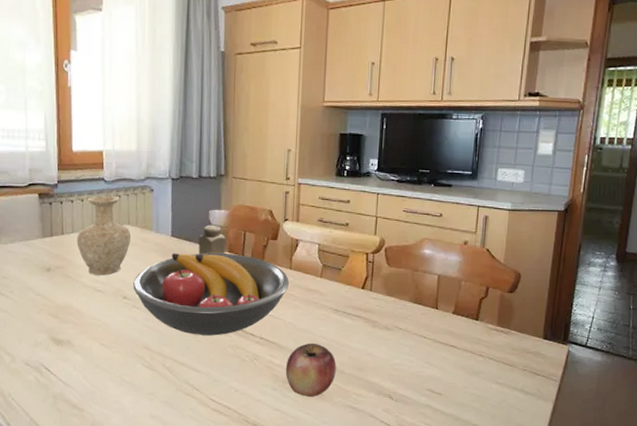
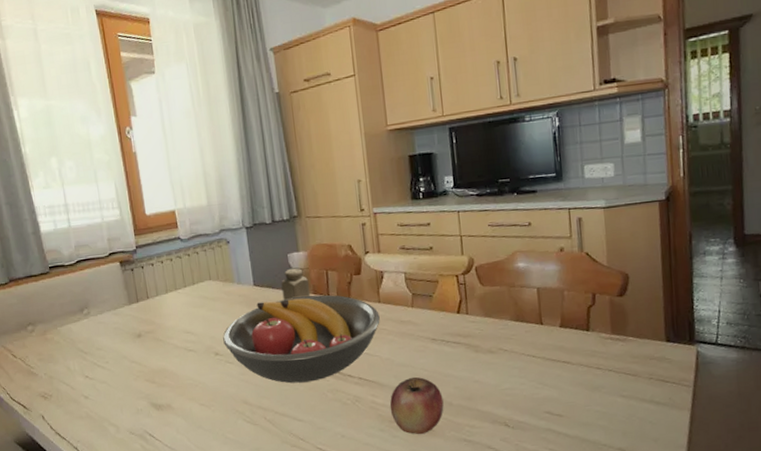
vase: present [77,195,131,275] -> none [162,253,215,335]

